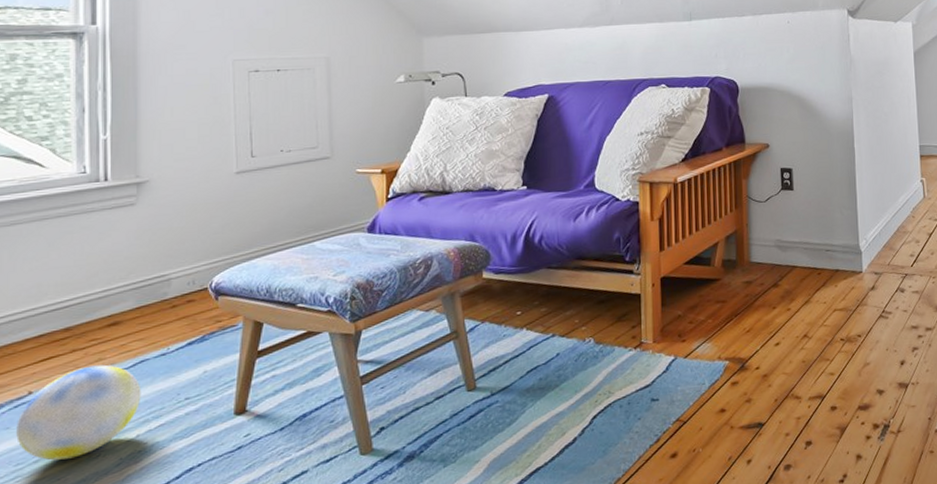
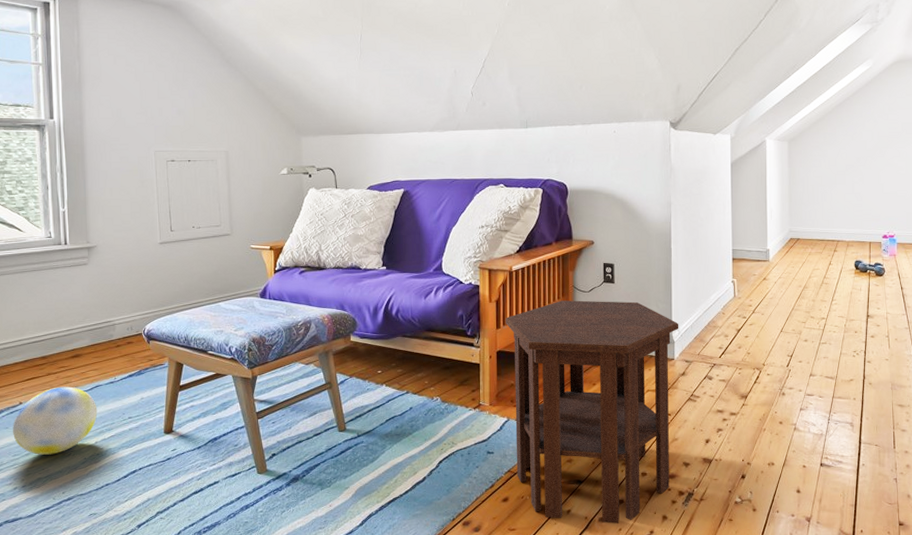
side table: none [669,210,866,473] -> present [505,300,679,524]

